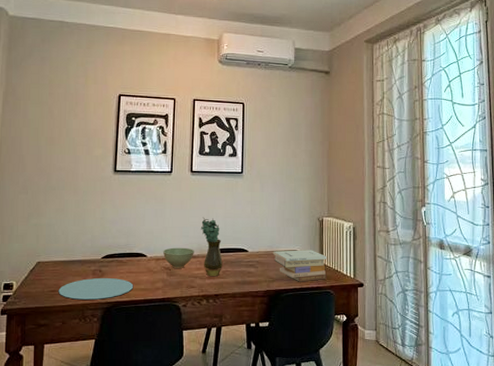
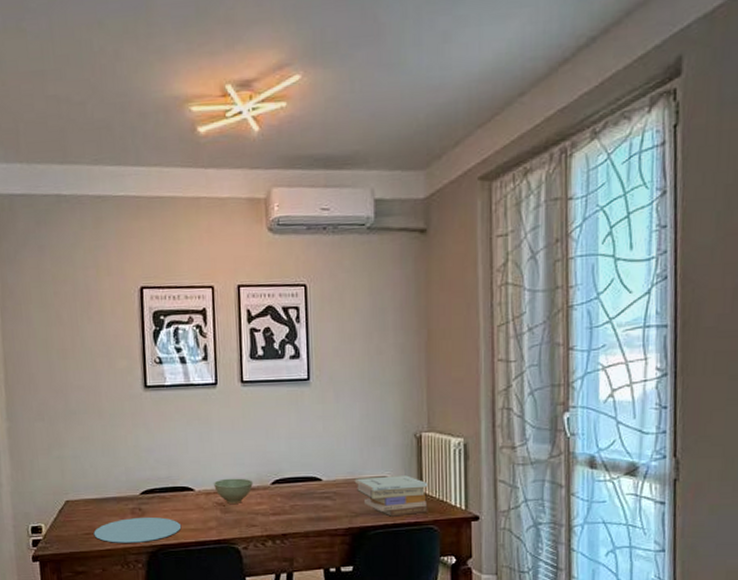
vase: present [200,217,223,277] -> none [258,439,290,513]

